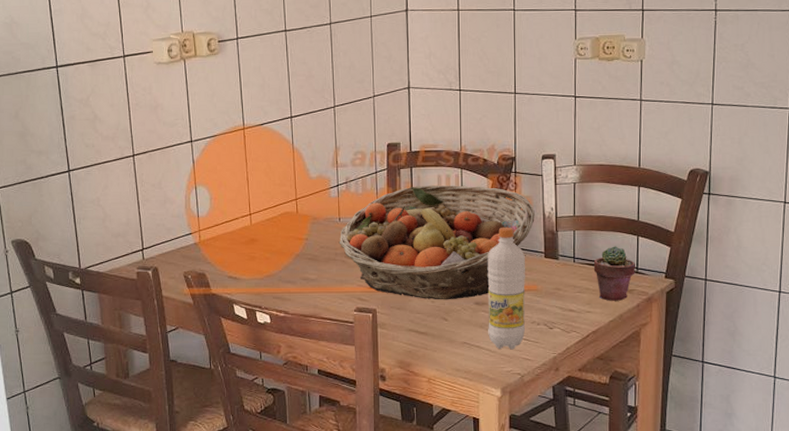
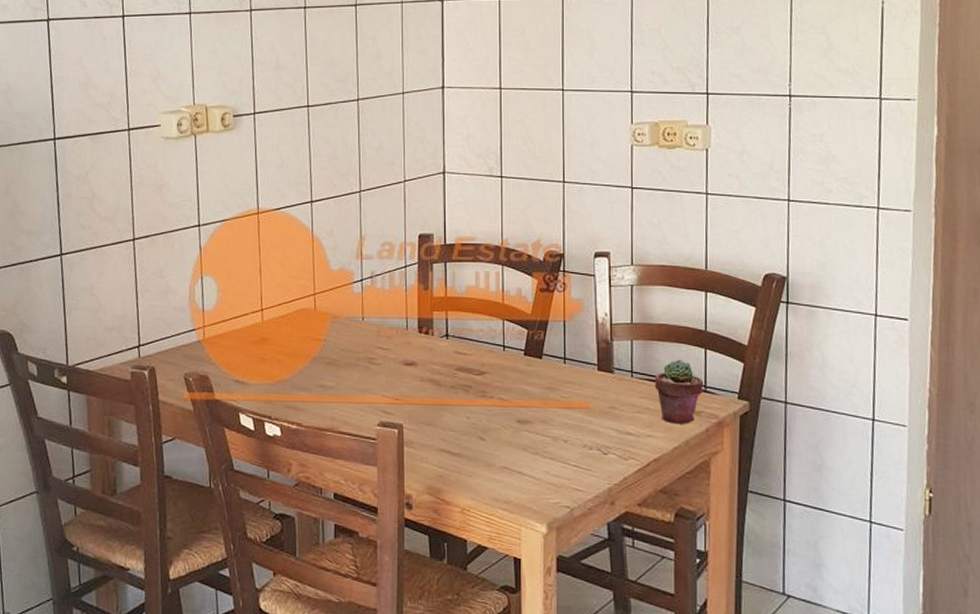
fruit basket: present [339,184,535,300] -> none [361,282,586,417]
beverage bottle: present [487,227,525,350] -> none [531,333,575,478]

